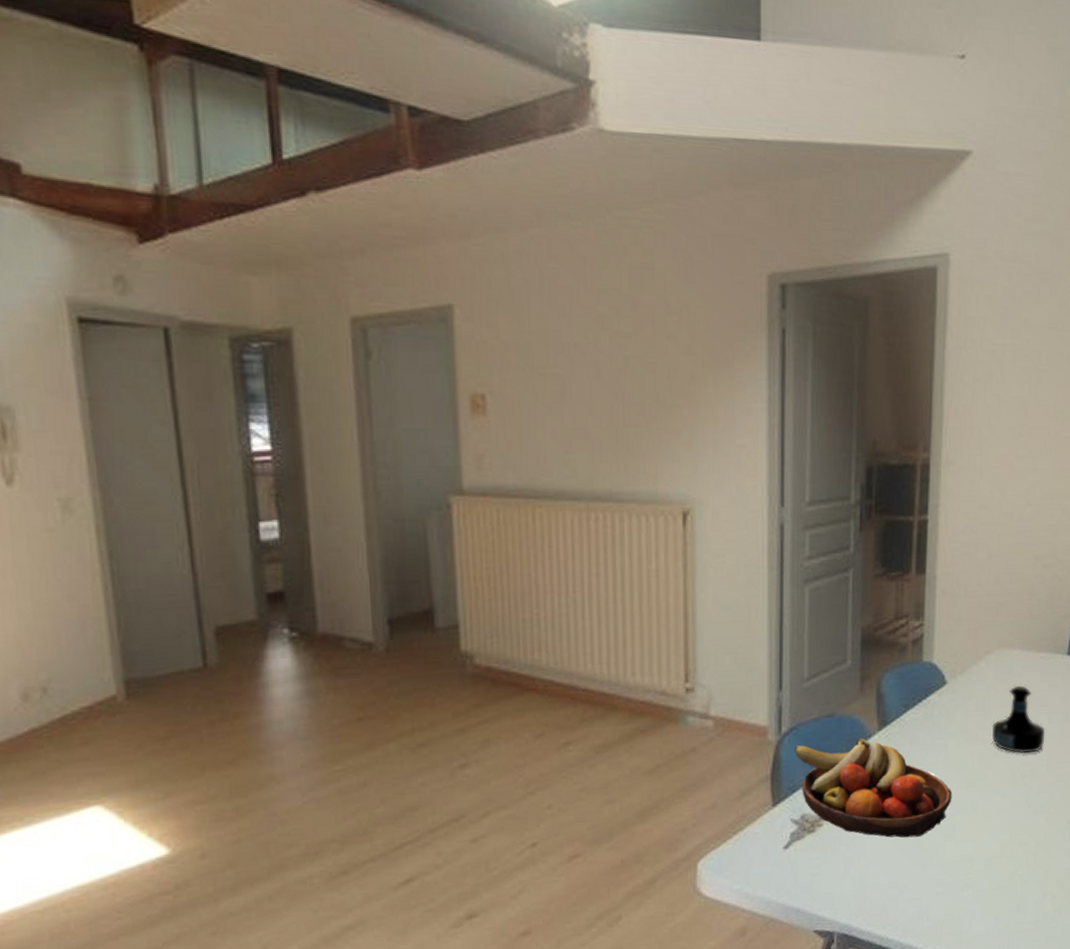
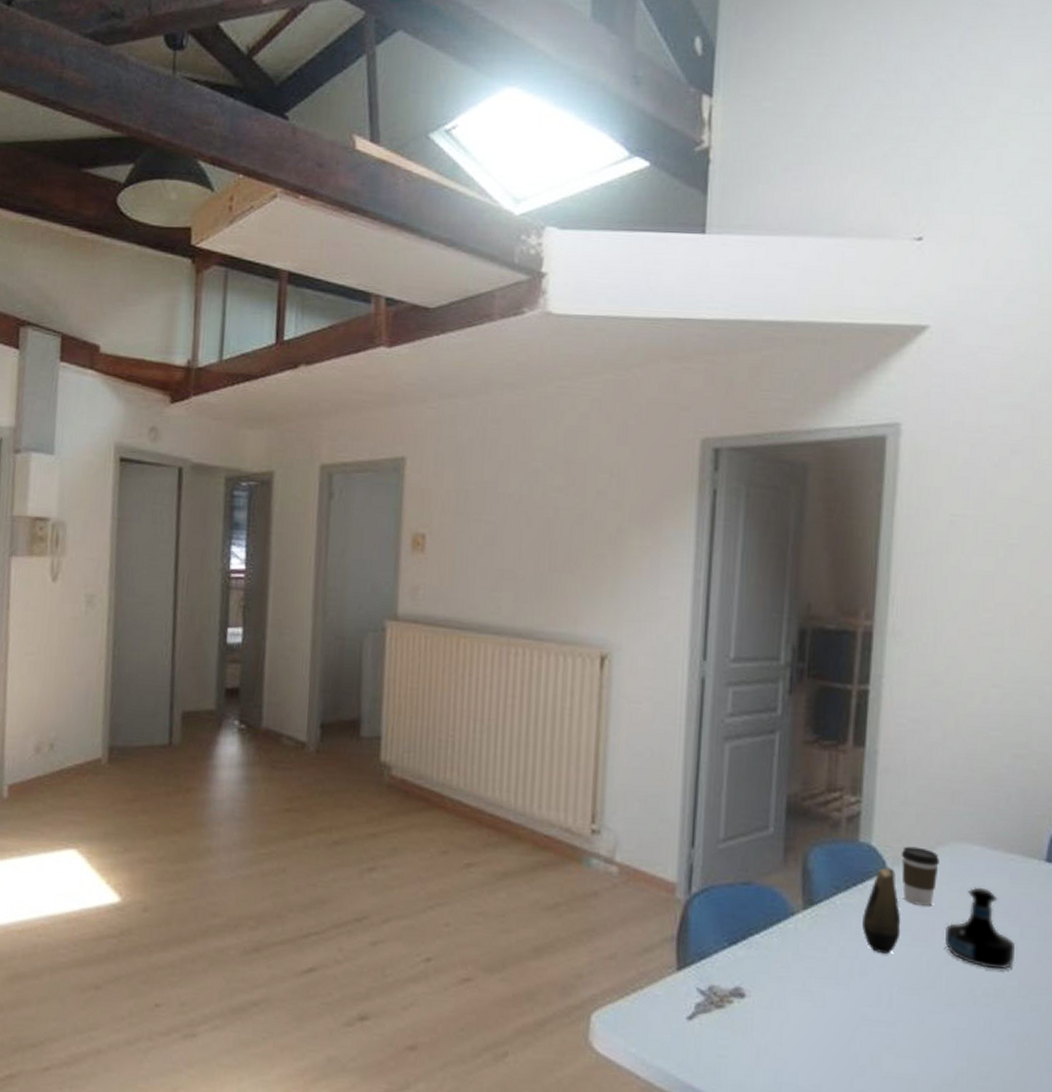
fruit bowl: present [794,737,952,838] -> none [704,909,893,1040]
cosmetic container: none [927,681,958,757] -> present [862,867,901,954]
coffee cup: none [957,658,987,710] -> present [901,846,939,906]

